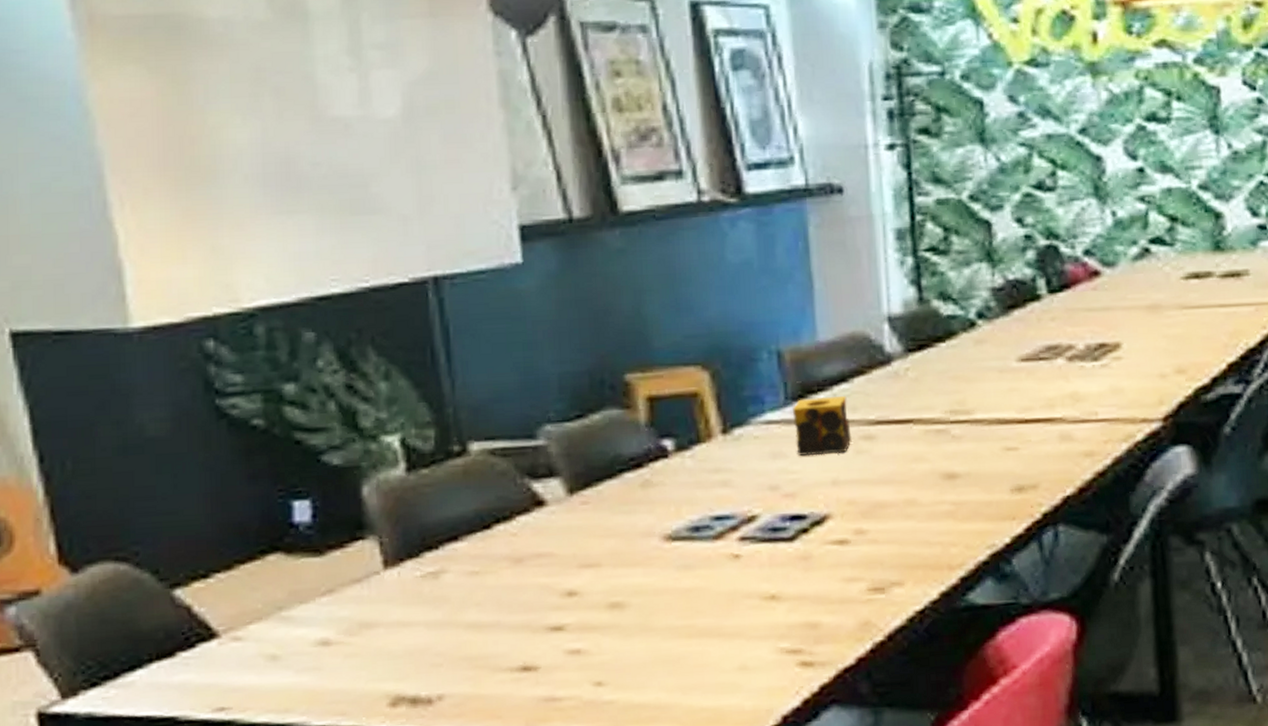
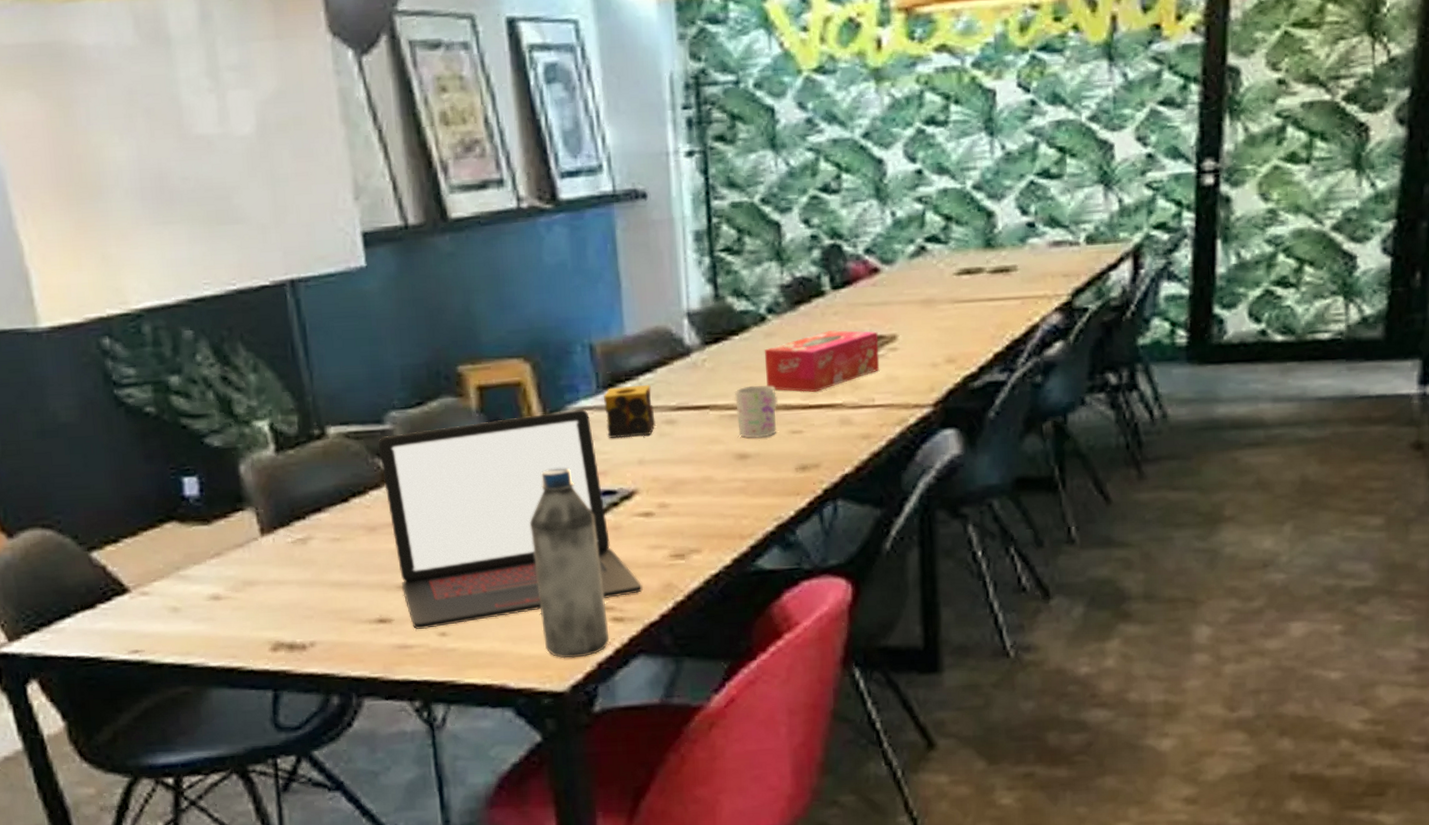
laptop: none [529,423,836,678] -> present [378,409,643,629]
water bottle: none [704,489,797,711] -> present [529,468,610,659]
mug: none [941,397,990,457] -> present [734,385,778,439]
tissue box: none [974,337,1103,405] -> present [764,330,880,392]

